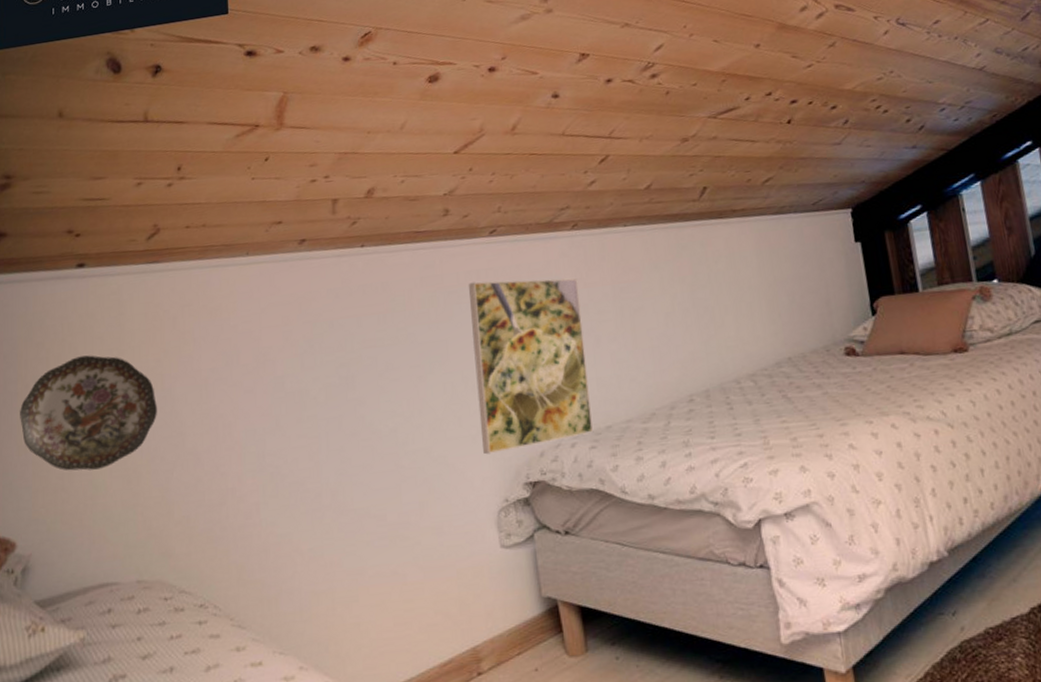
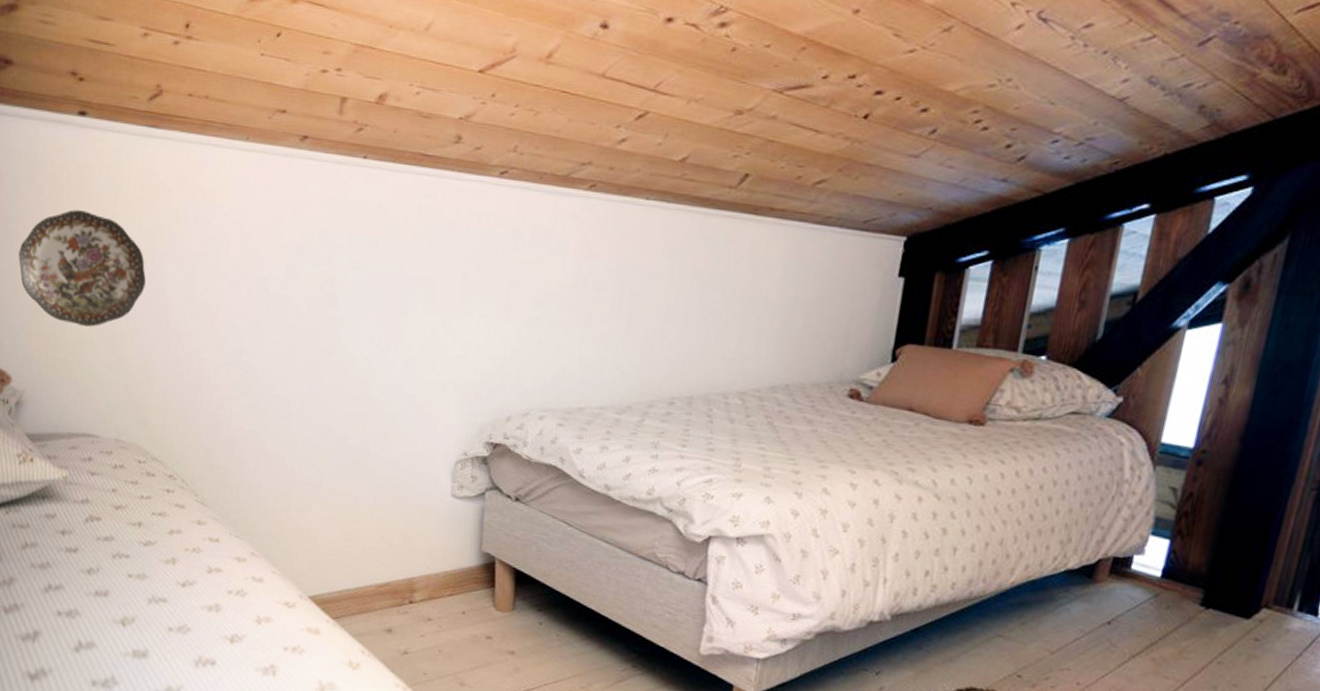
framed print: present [469,278,594,455] -> none [451,224,583,411]

